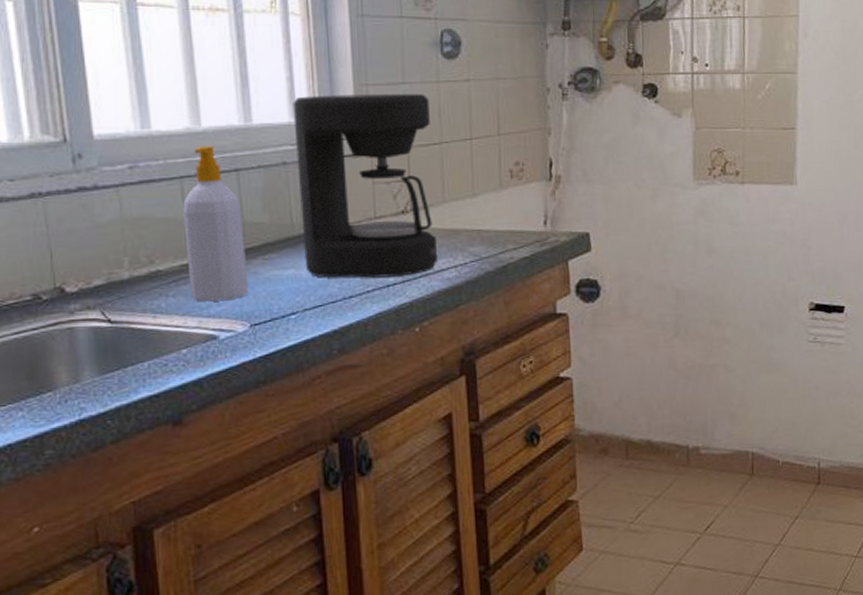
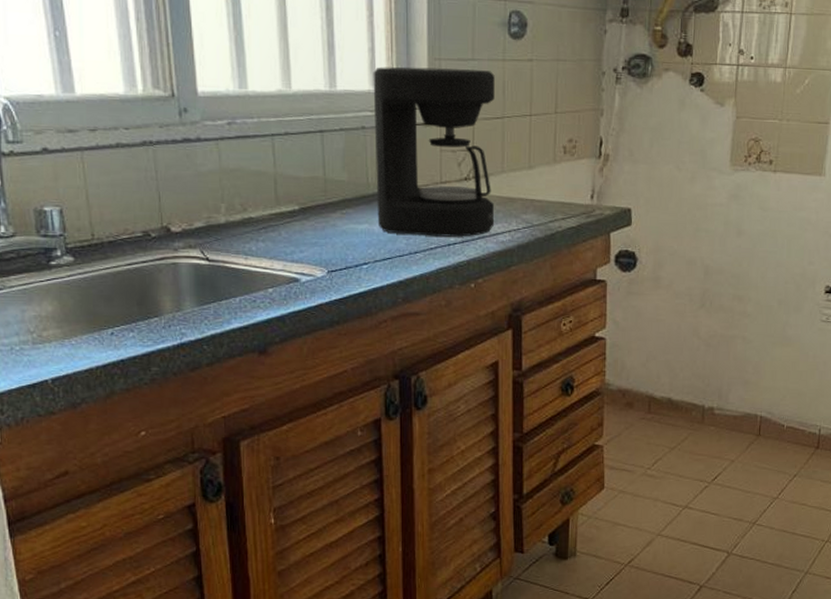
soap bottle: present [183,145,249,302] -> none [273,107,328,249]

